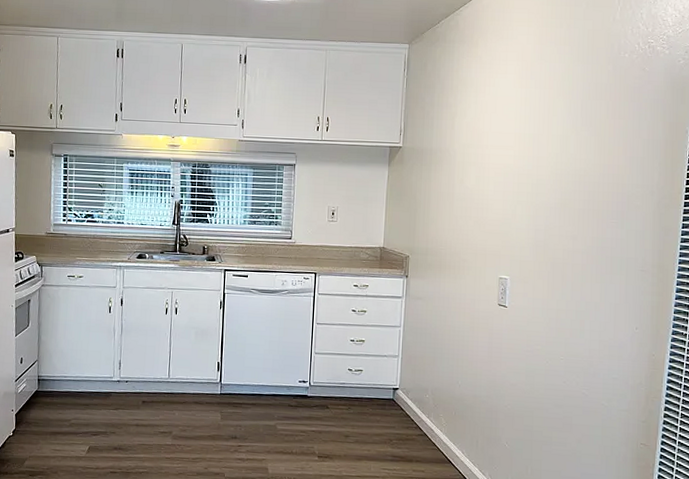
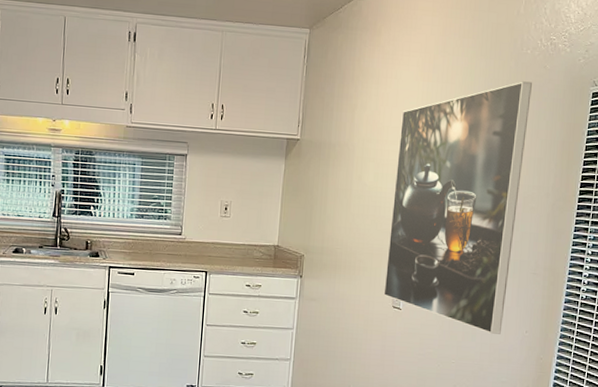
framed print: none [489,84,632,332] -> present [383,81,533,335]

